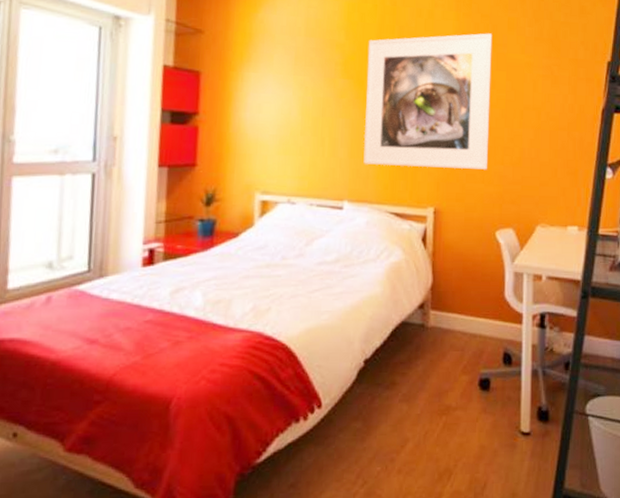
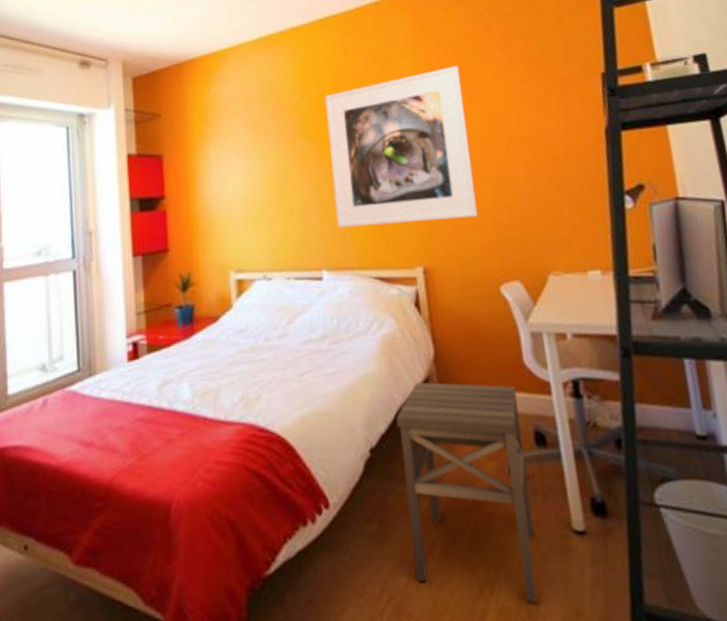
side table: none [388,306,495,488] -> present [396,382,538,604]

